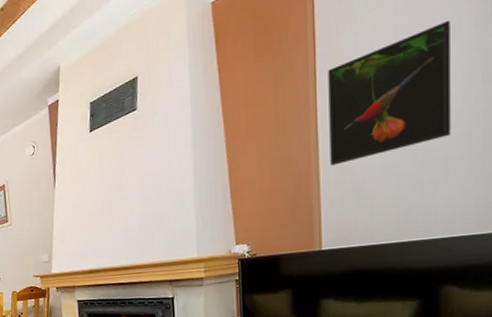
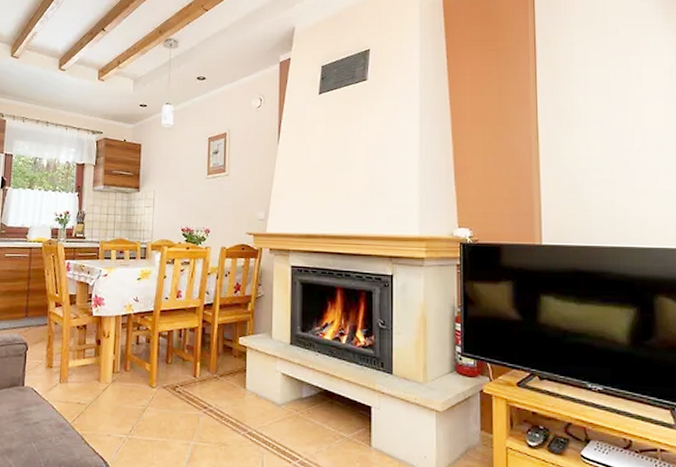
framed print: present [328,20,451,166] -> none [547,47,658,162]

